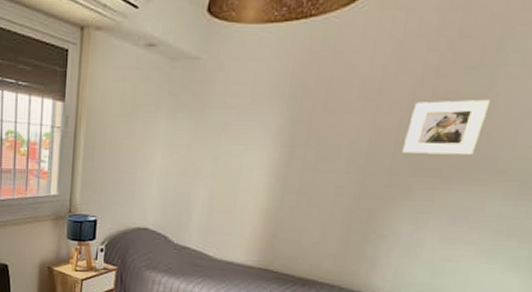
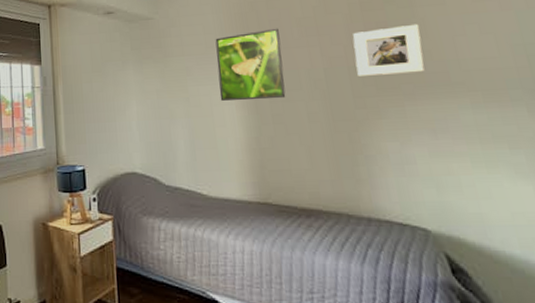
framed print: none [251,86,337,168] -> present [215,28,286,101]

